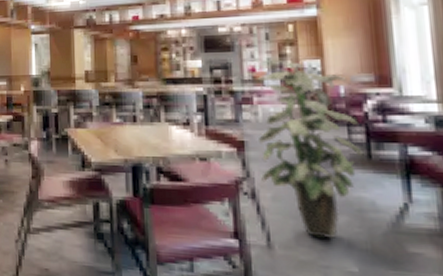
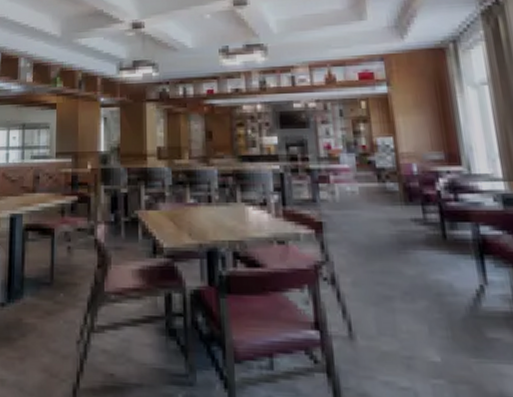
indoor plant: present [257,63,362,240] -> none [332,140,437,327]

